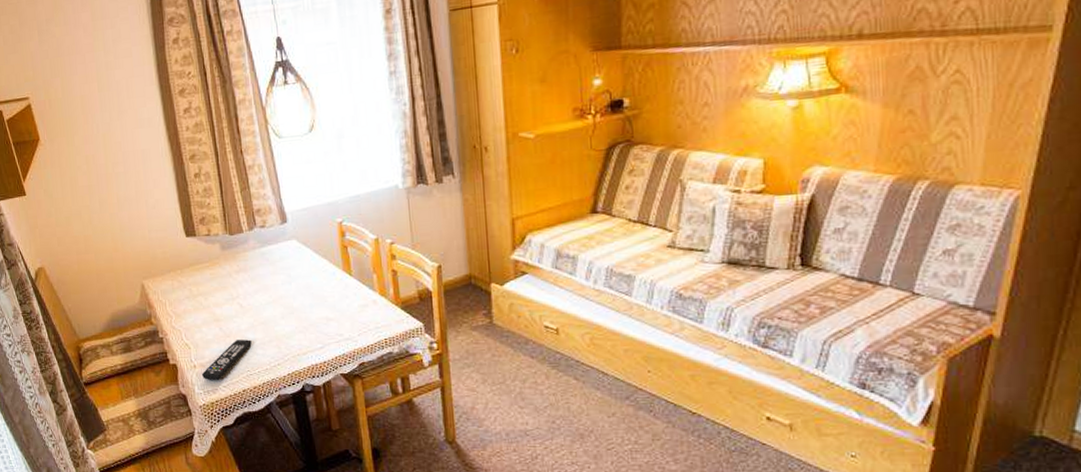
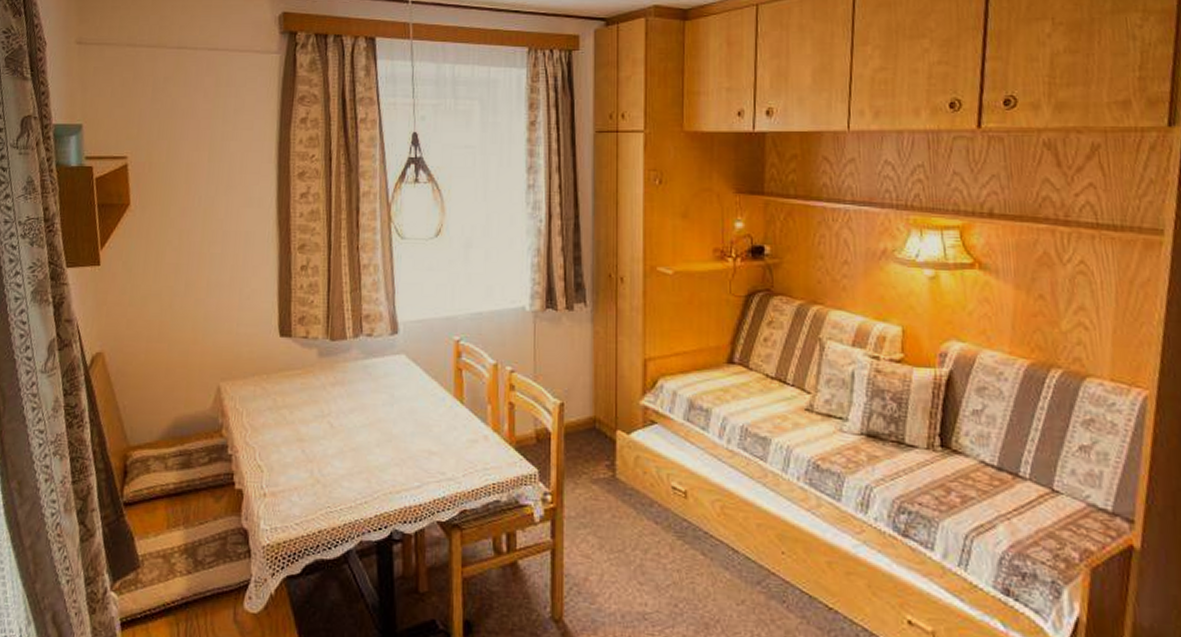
remote control: present [201,339,252,381] -> none [271,467,338,516]

